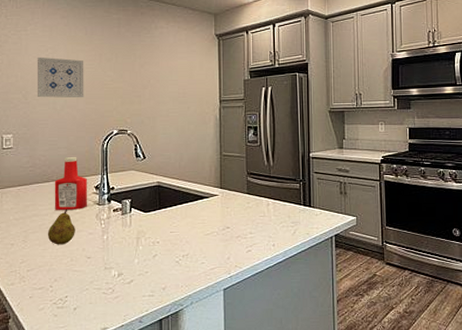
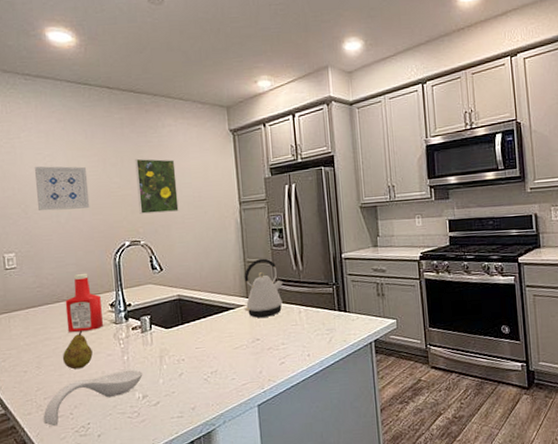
spoon rest: none [24,248,120,297] -> present [43,369,143,427]
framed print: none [128,55,164,106] -> present [135,158,179,214]
kettle: none [217,153,255,207] -> present [244,258,283,318]

